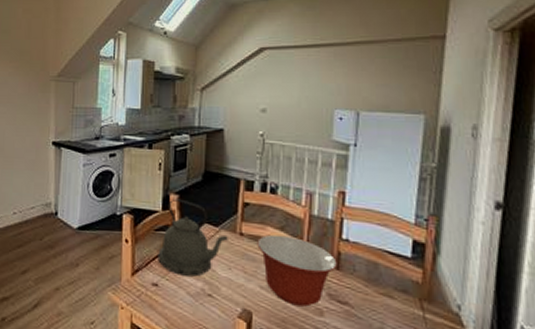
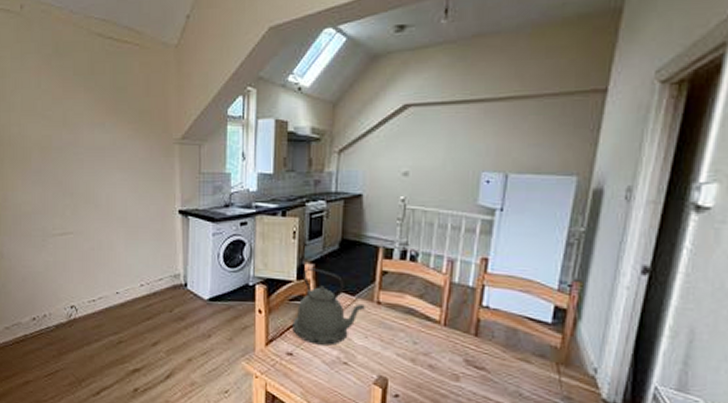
mixing bowl: present [257,234,337,307] -> none [395,302,476,373]

